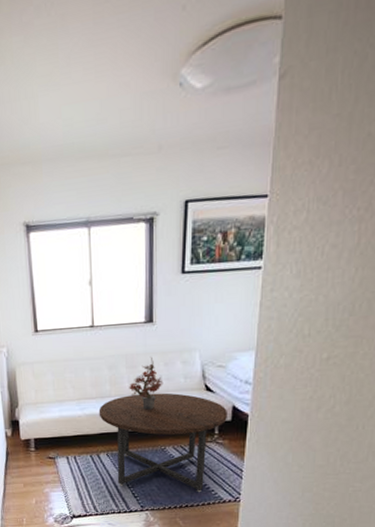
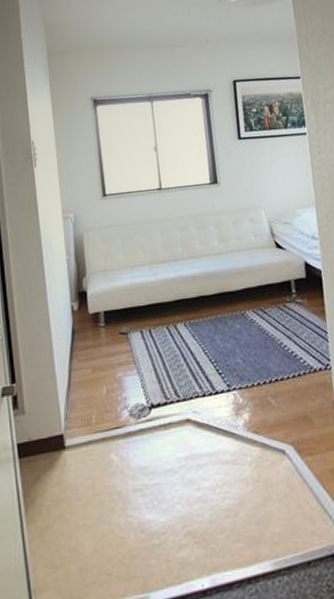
coffee table: present [98,393,227,493] -> none [172,252,302,363]
potted plant: present [129,356,164,410] -> none [201,216,235,272]

